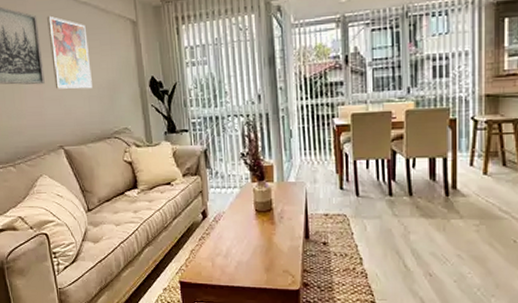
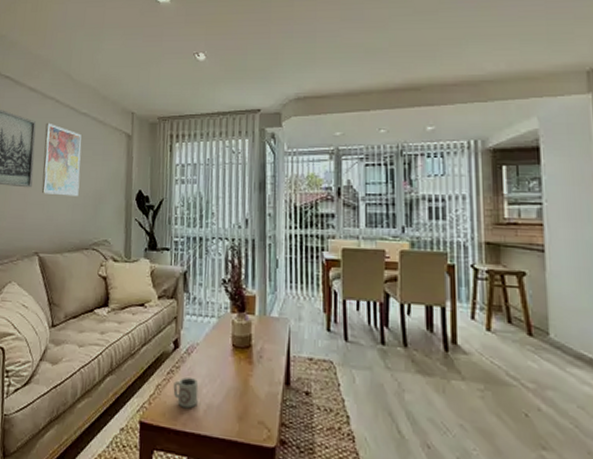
cup: none [206,240,229,267] -> present [173,376,199,409]

